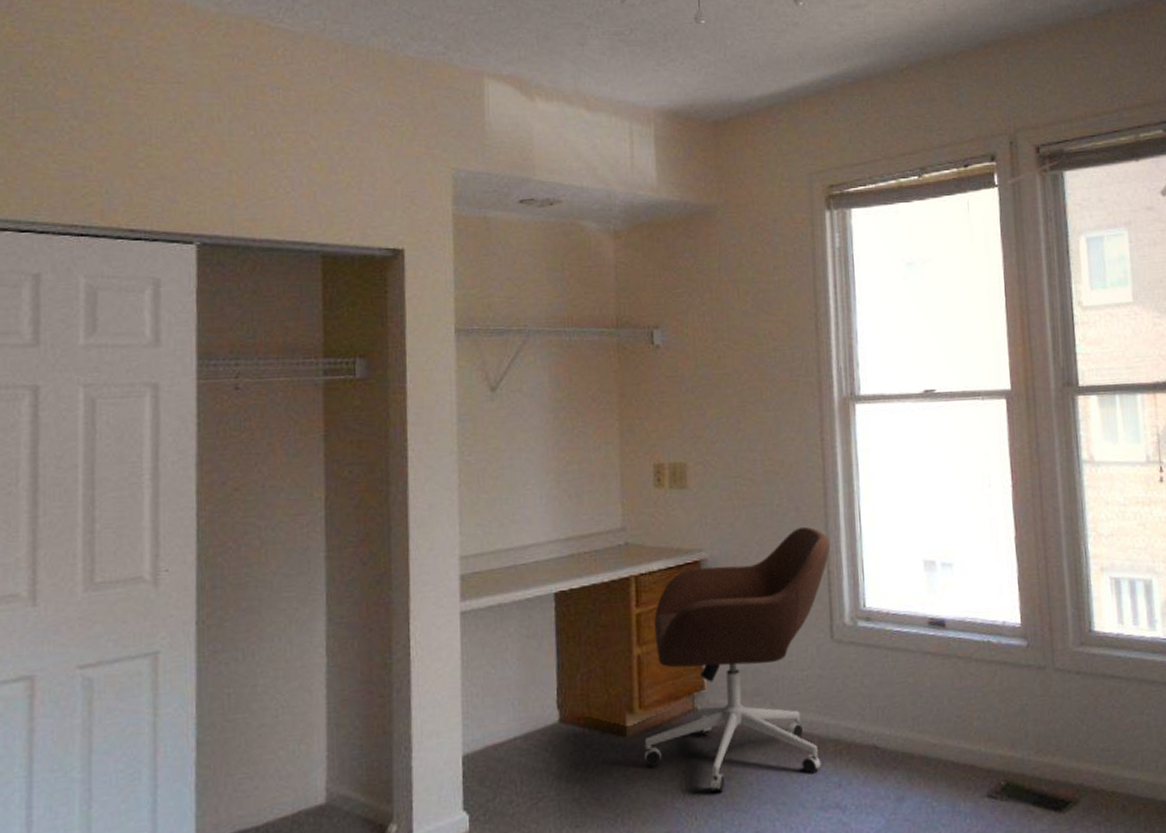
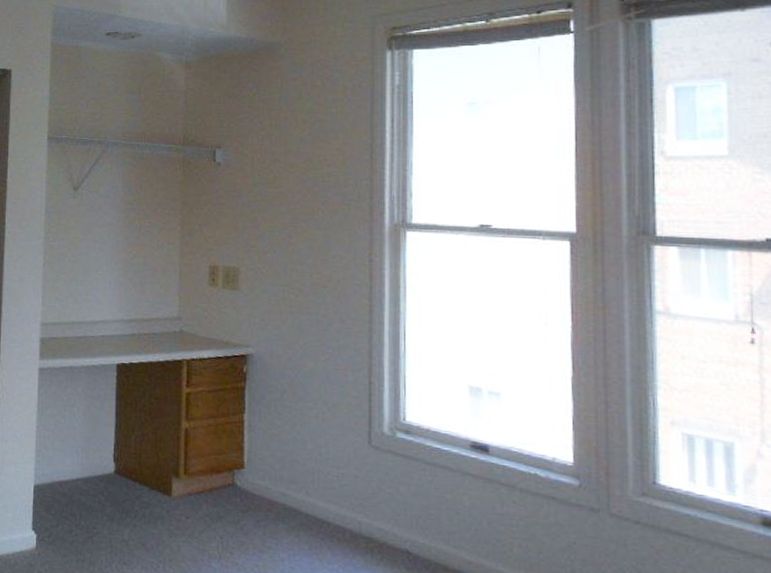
office chair: present [643,526,831,793] -> none [186,338,373,564]

